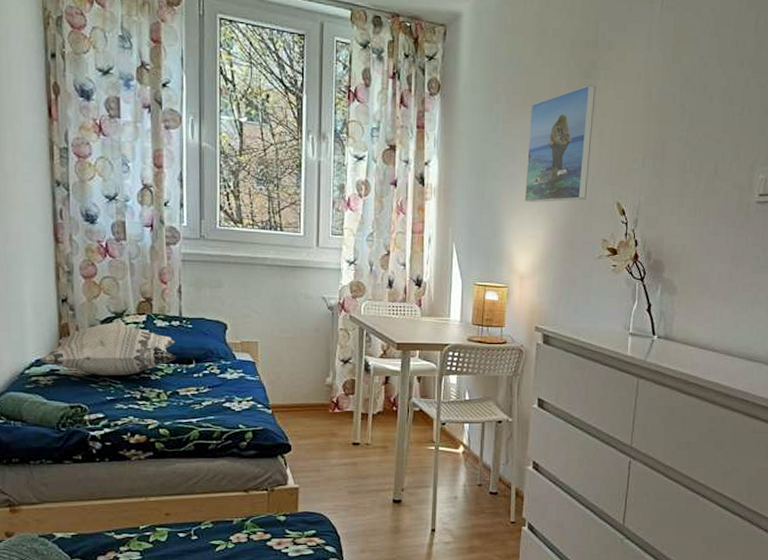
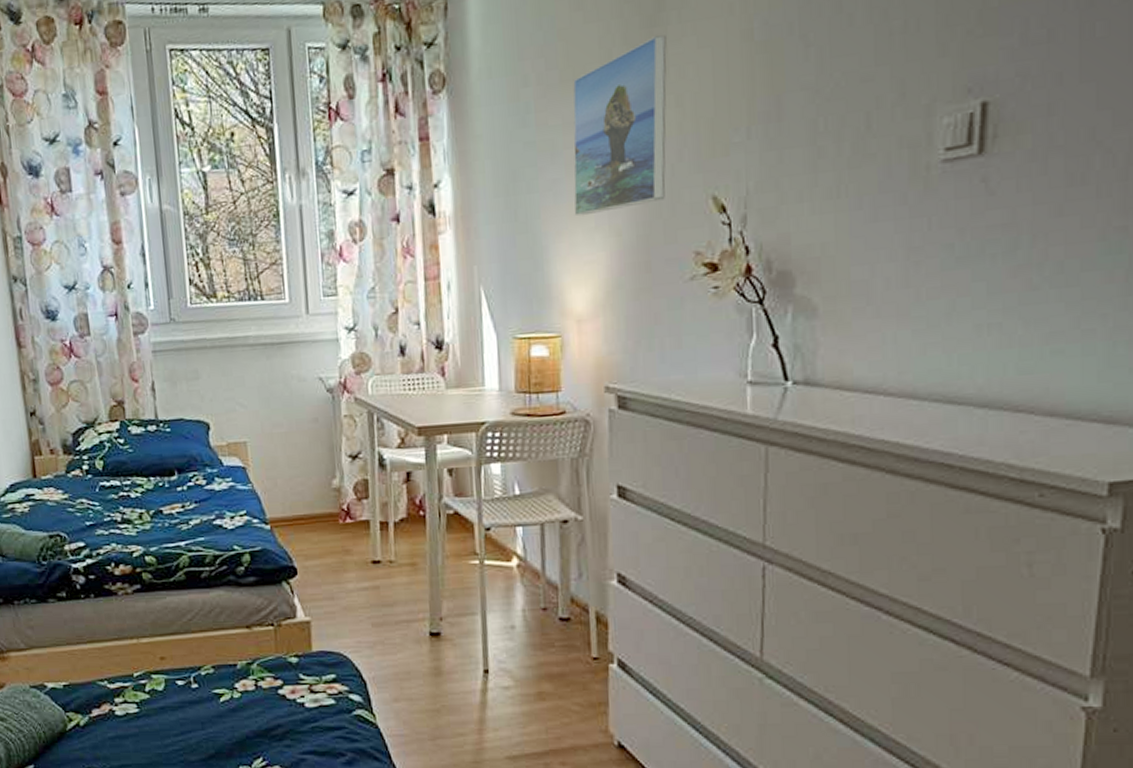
decorative pillow: present [40,322,177,376] -> none [14,433,157,498]

